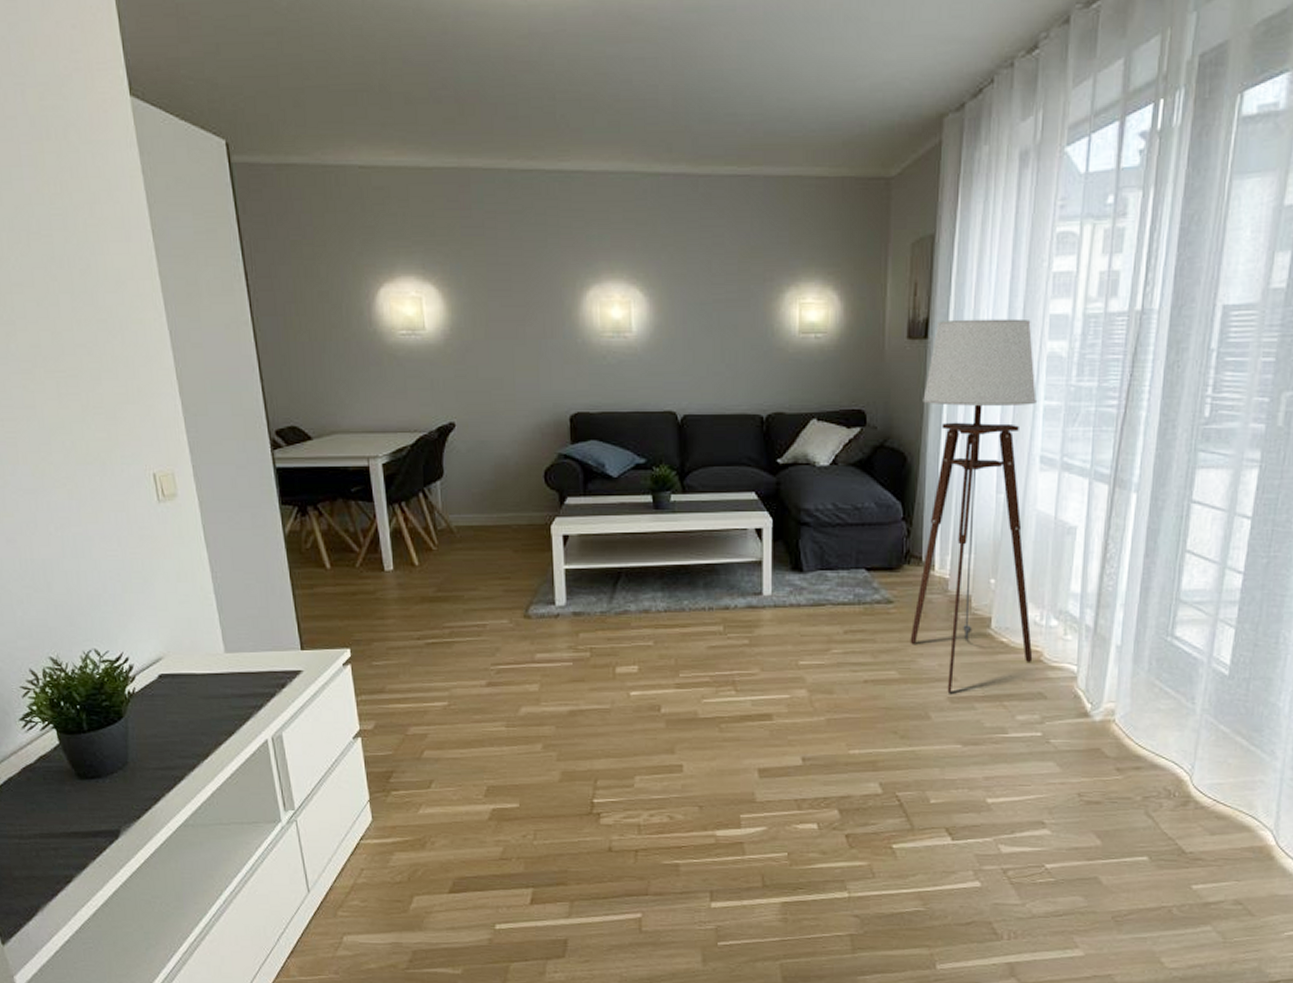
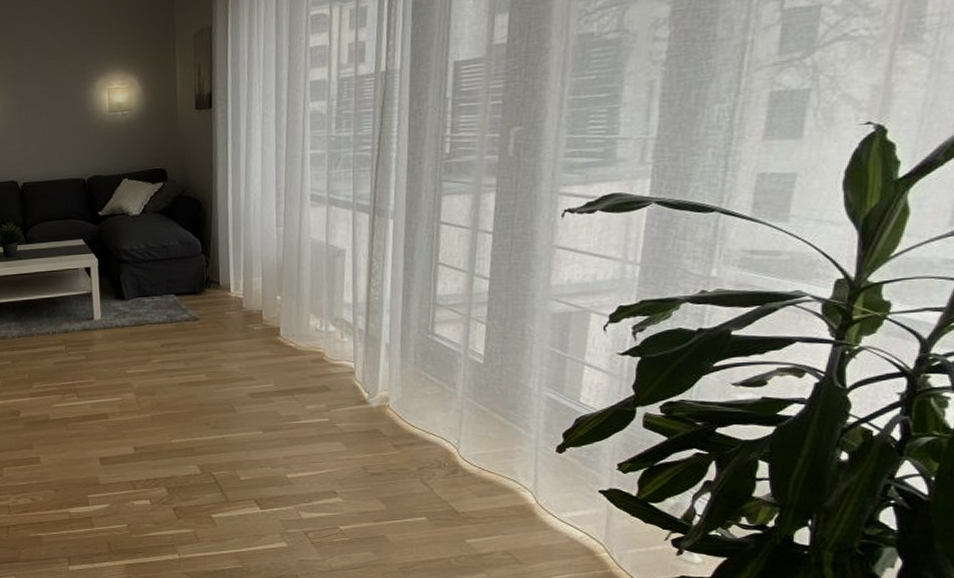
floor lamp: present [910,318,1038,694] -> none [211,86,317,391]

